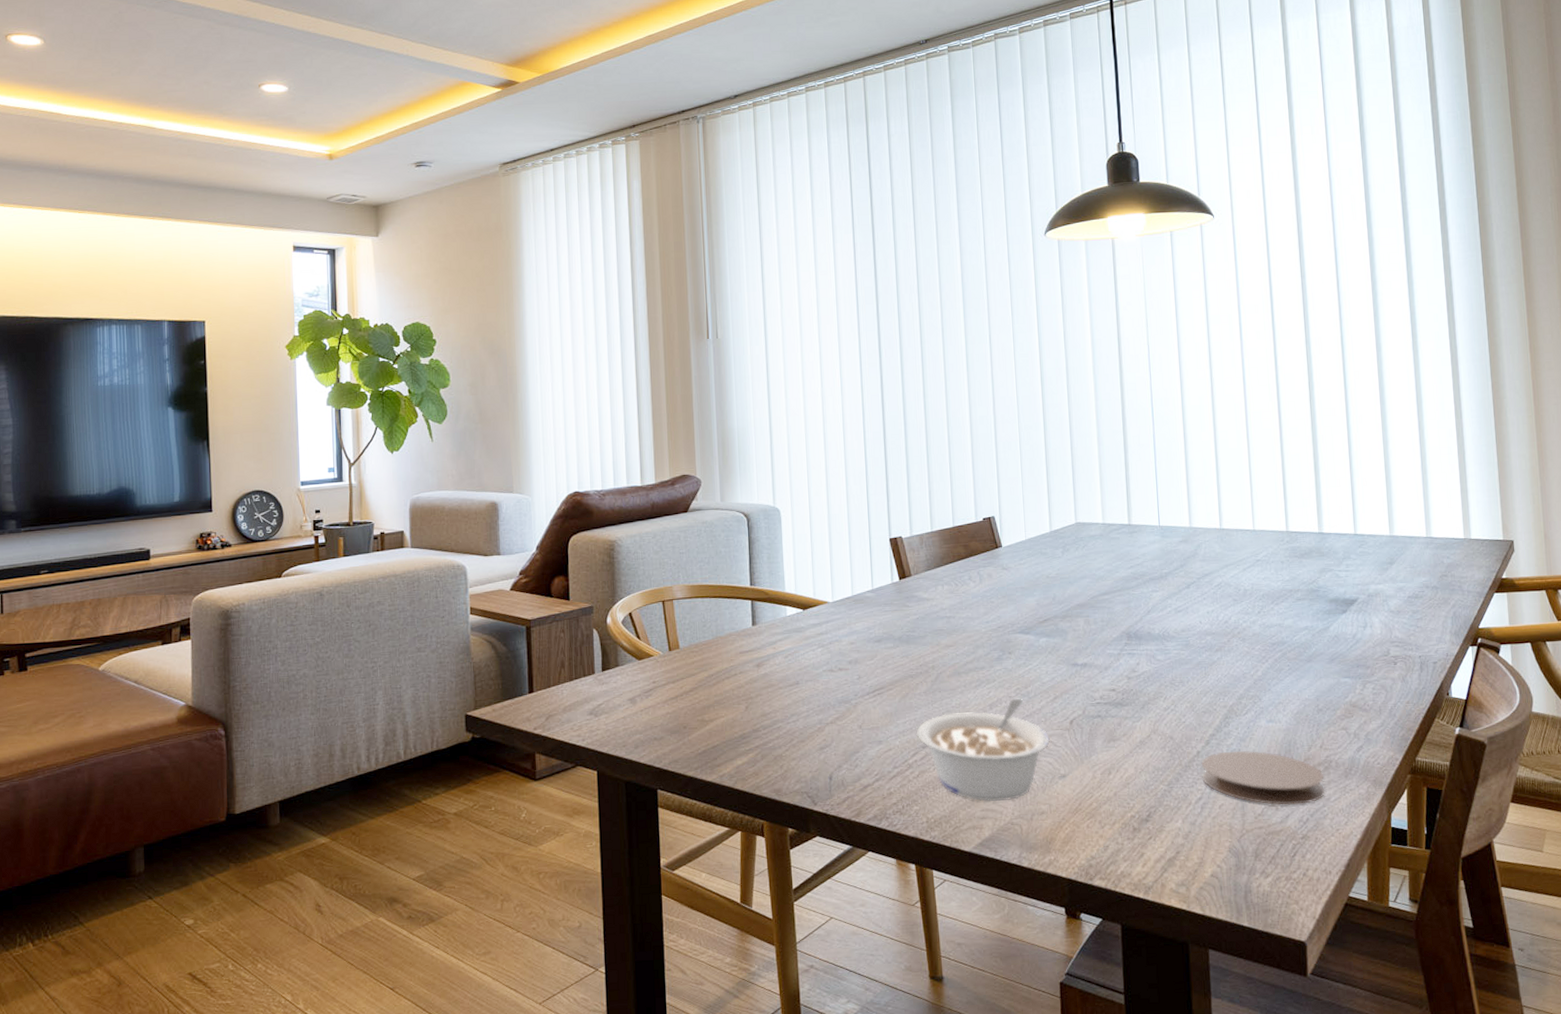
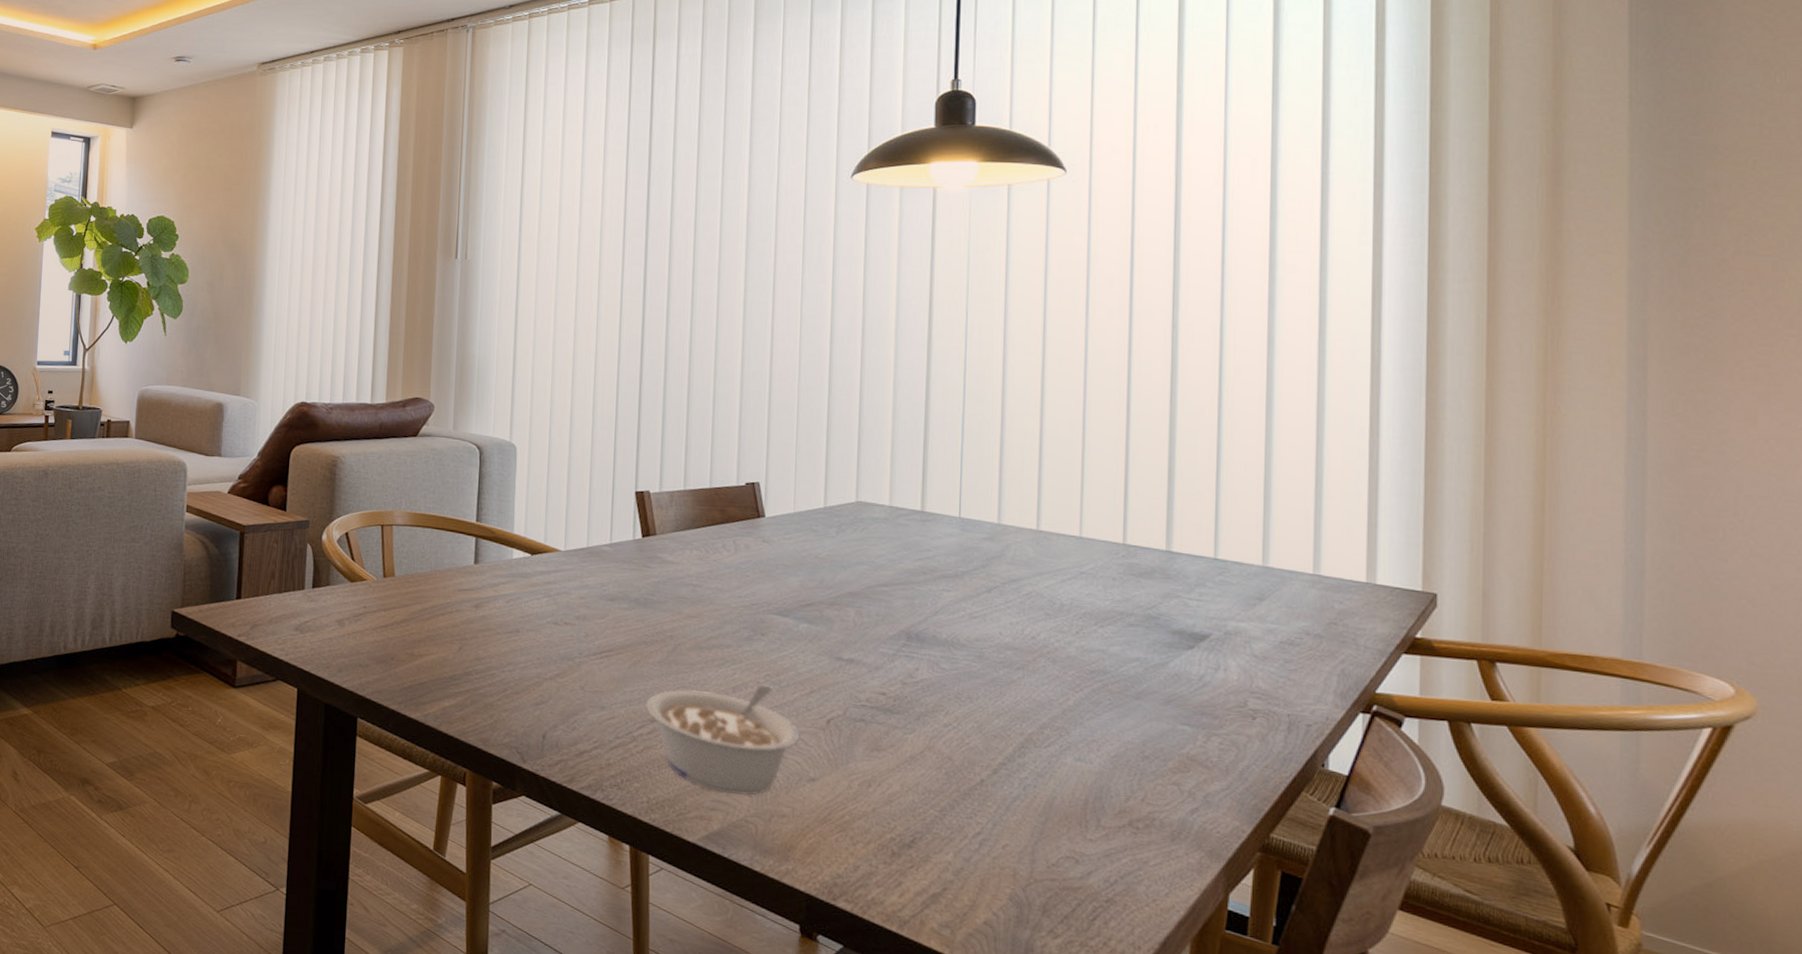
coaster: present [1201,751,1325,805] -> none [984,784,1143,863]

